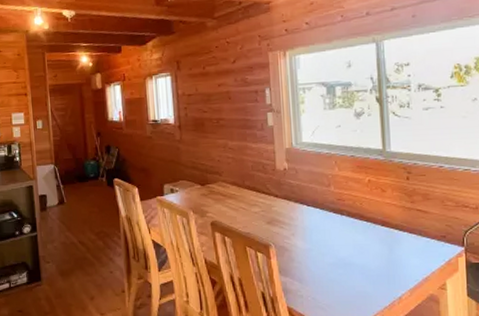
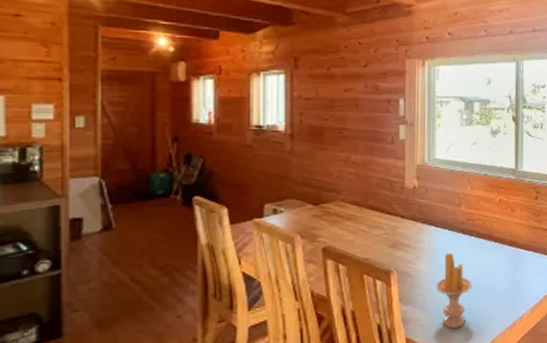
candle: none [311,230,347,302] -> present [436,253,473,329]

